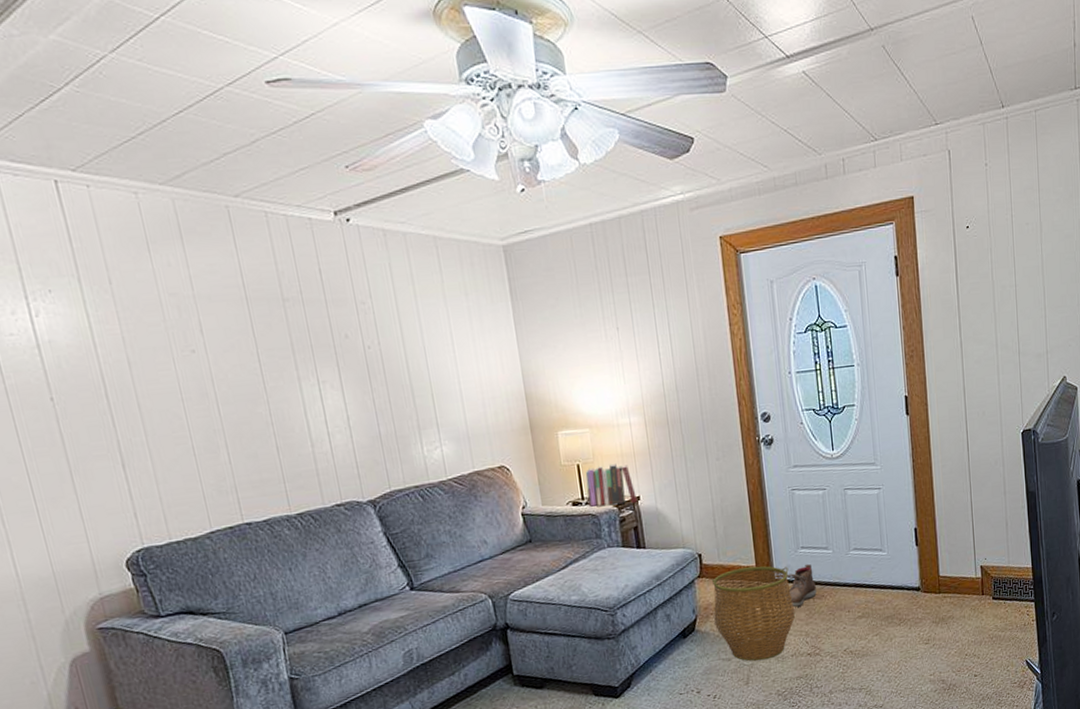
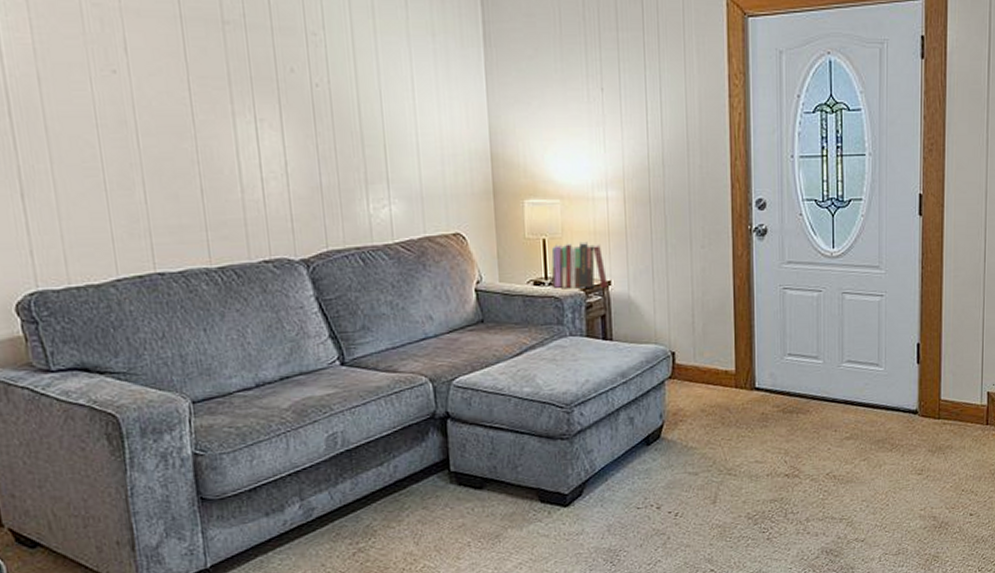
basket: present [711,566,795,661] -> none [683,371,775,478]
boot: present [786,563,817,608] -> none [768,373,801,421]

